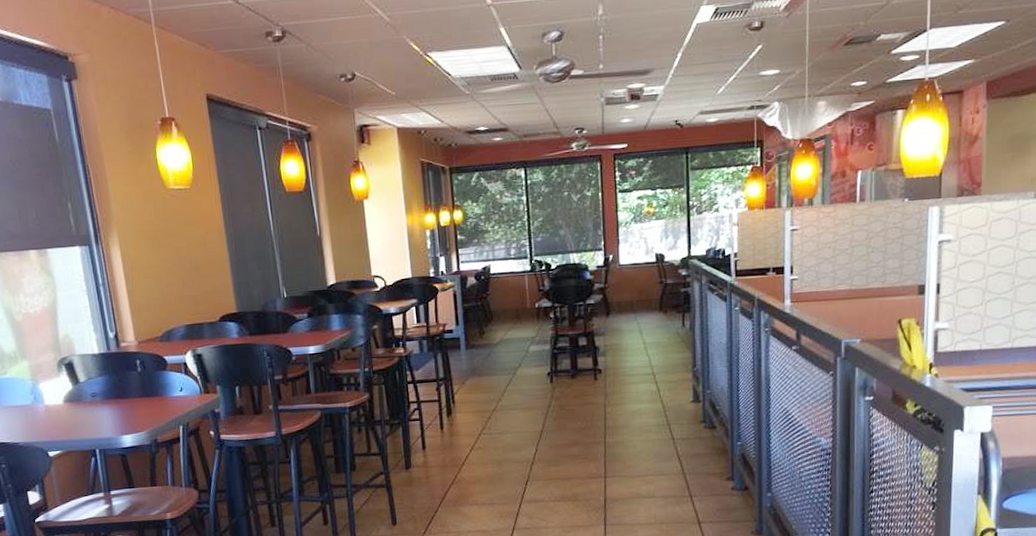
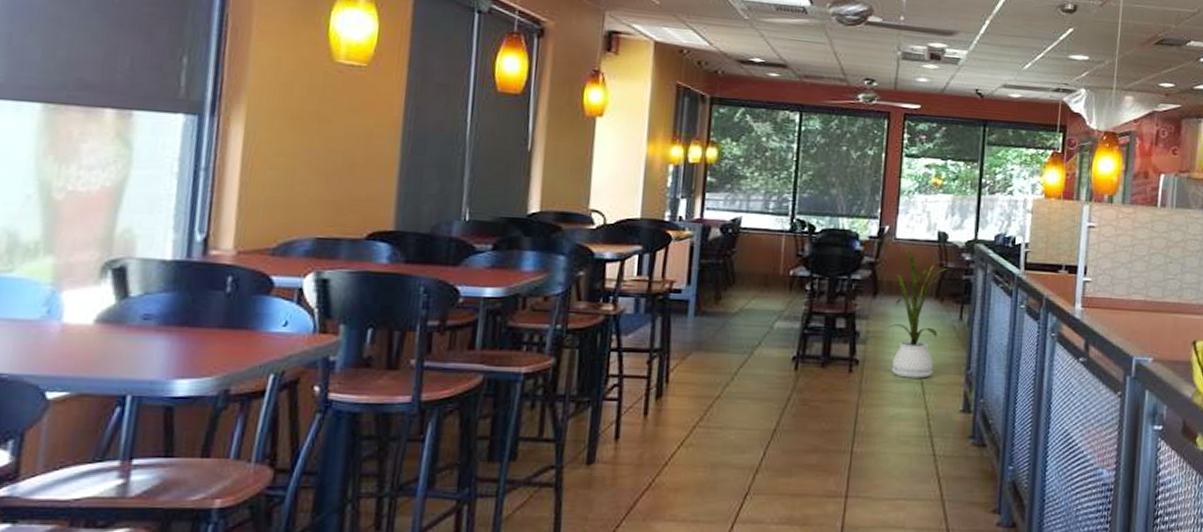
house plant: none [622,271,670,380] -> present [888,247,950,378]

